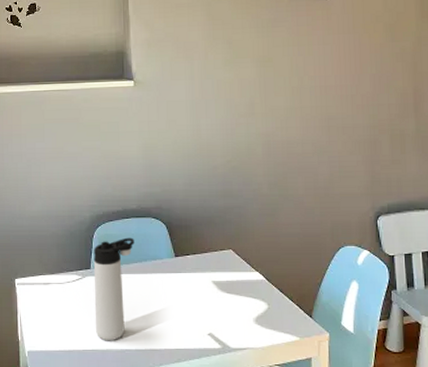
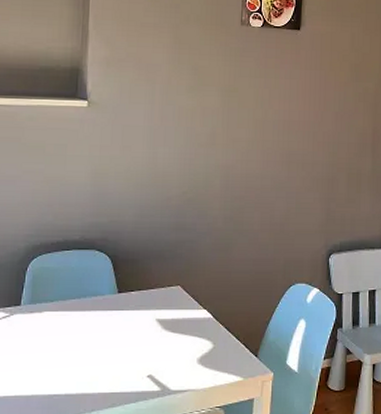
thermos bottle: present [93,237,134,341] -> none [20,271,74,386]

